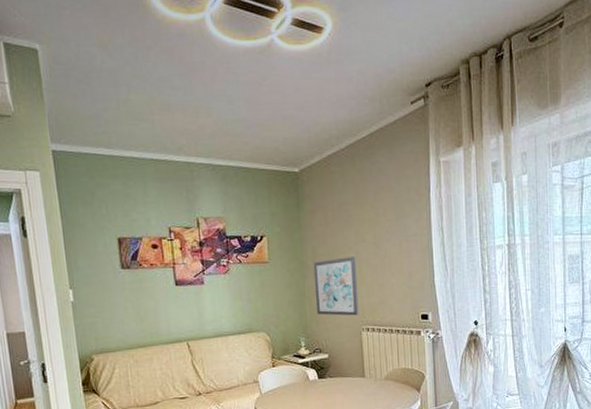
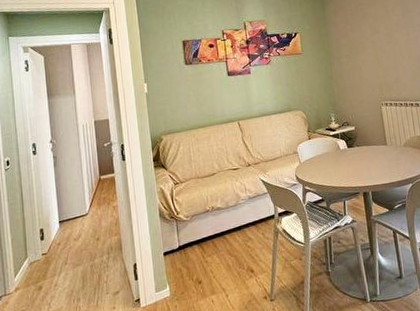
wall art: present [313,256,359,316] -> none [338,45,378,94]

